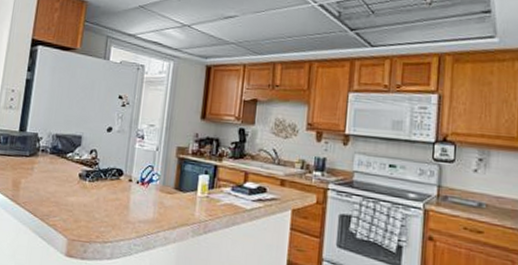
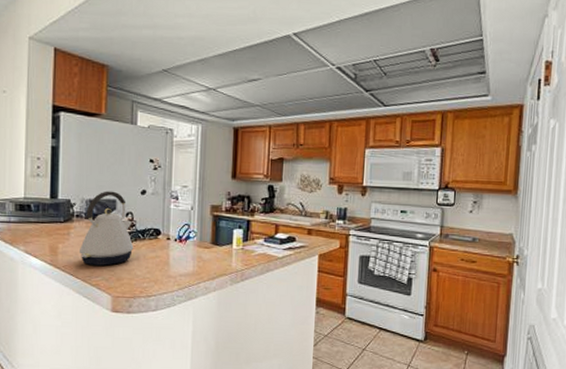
kettle: none [41,126,96,206] -> present [80,191,134,266]

